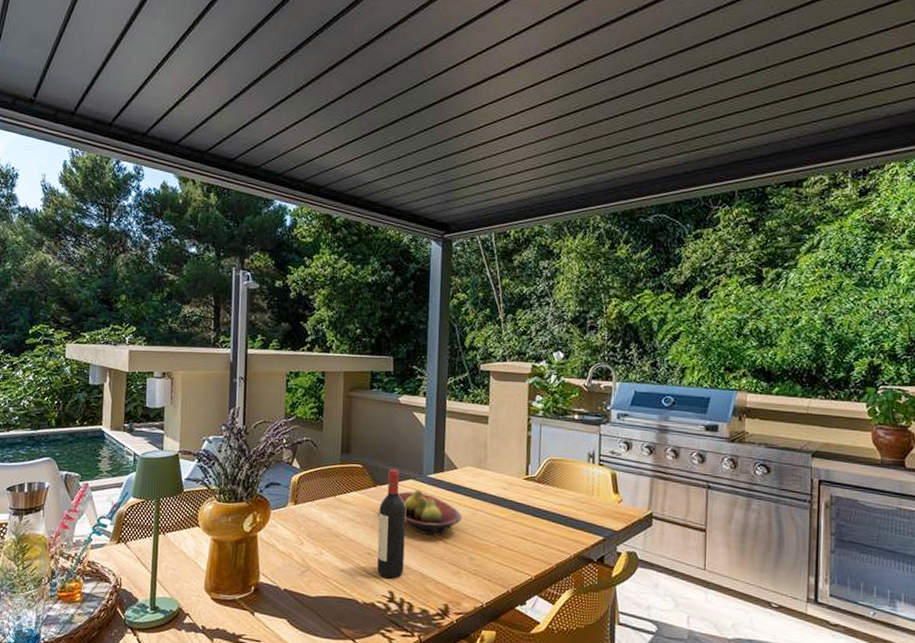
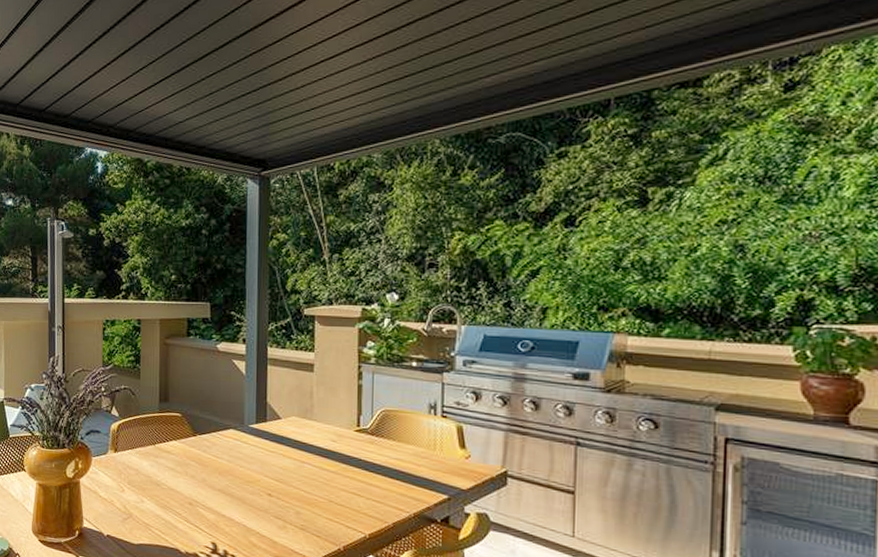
wine bottle: present [377,468,406,579] -> none [198,417,228,530]
fruit bowl: present [397,489,463,536] -> none [218,440,288,489]

